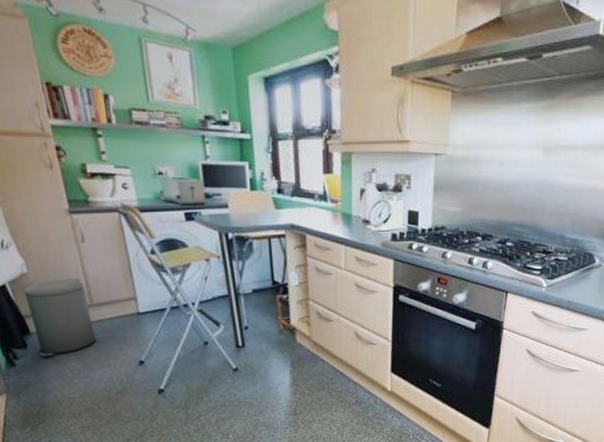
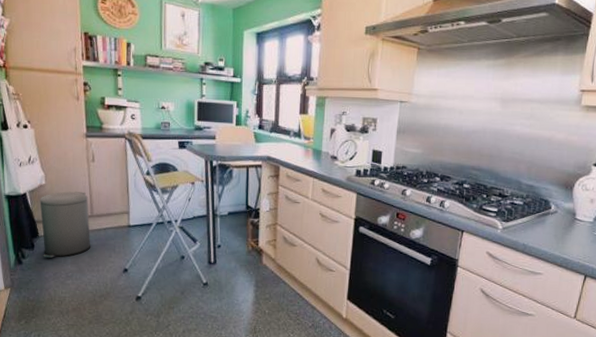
toaster: present [160,176,206,206] -> none [162,110,198,136]

